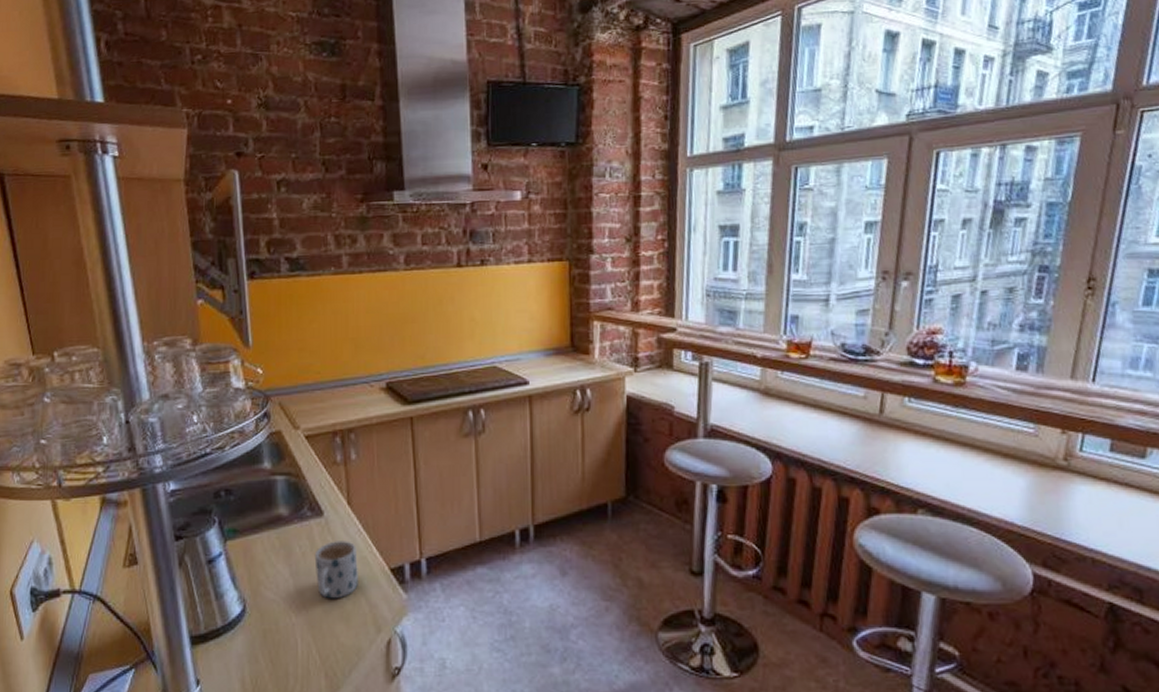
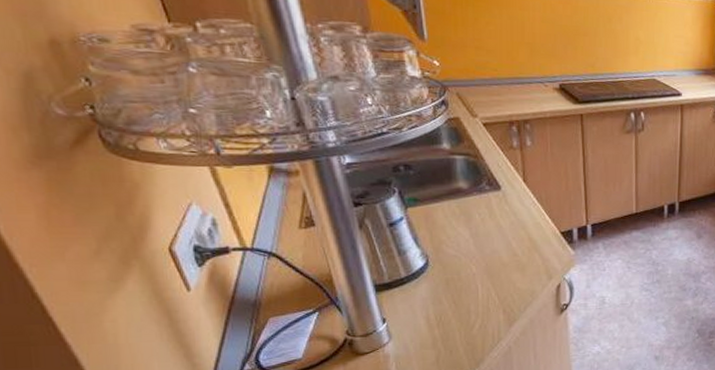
mug: present [314,541,358,599] -> none [493,210,532,255]

